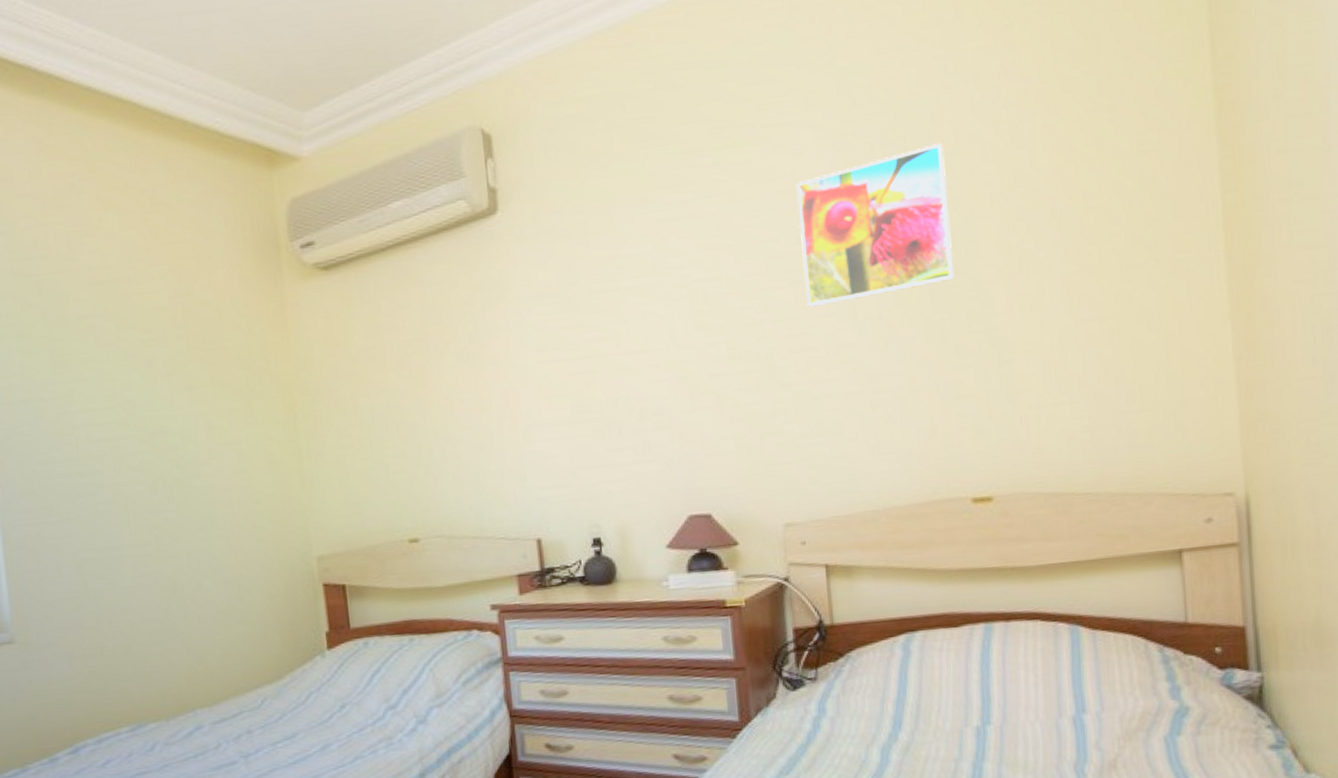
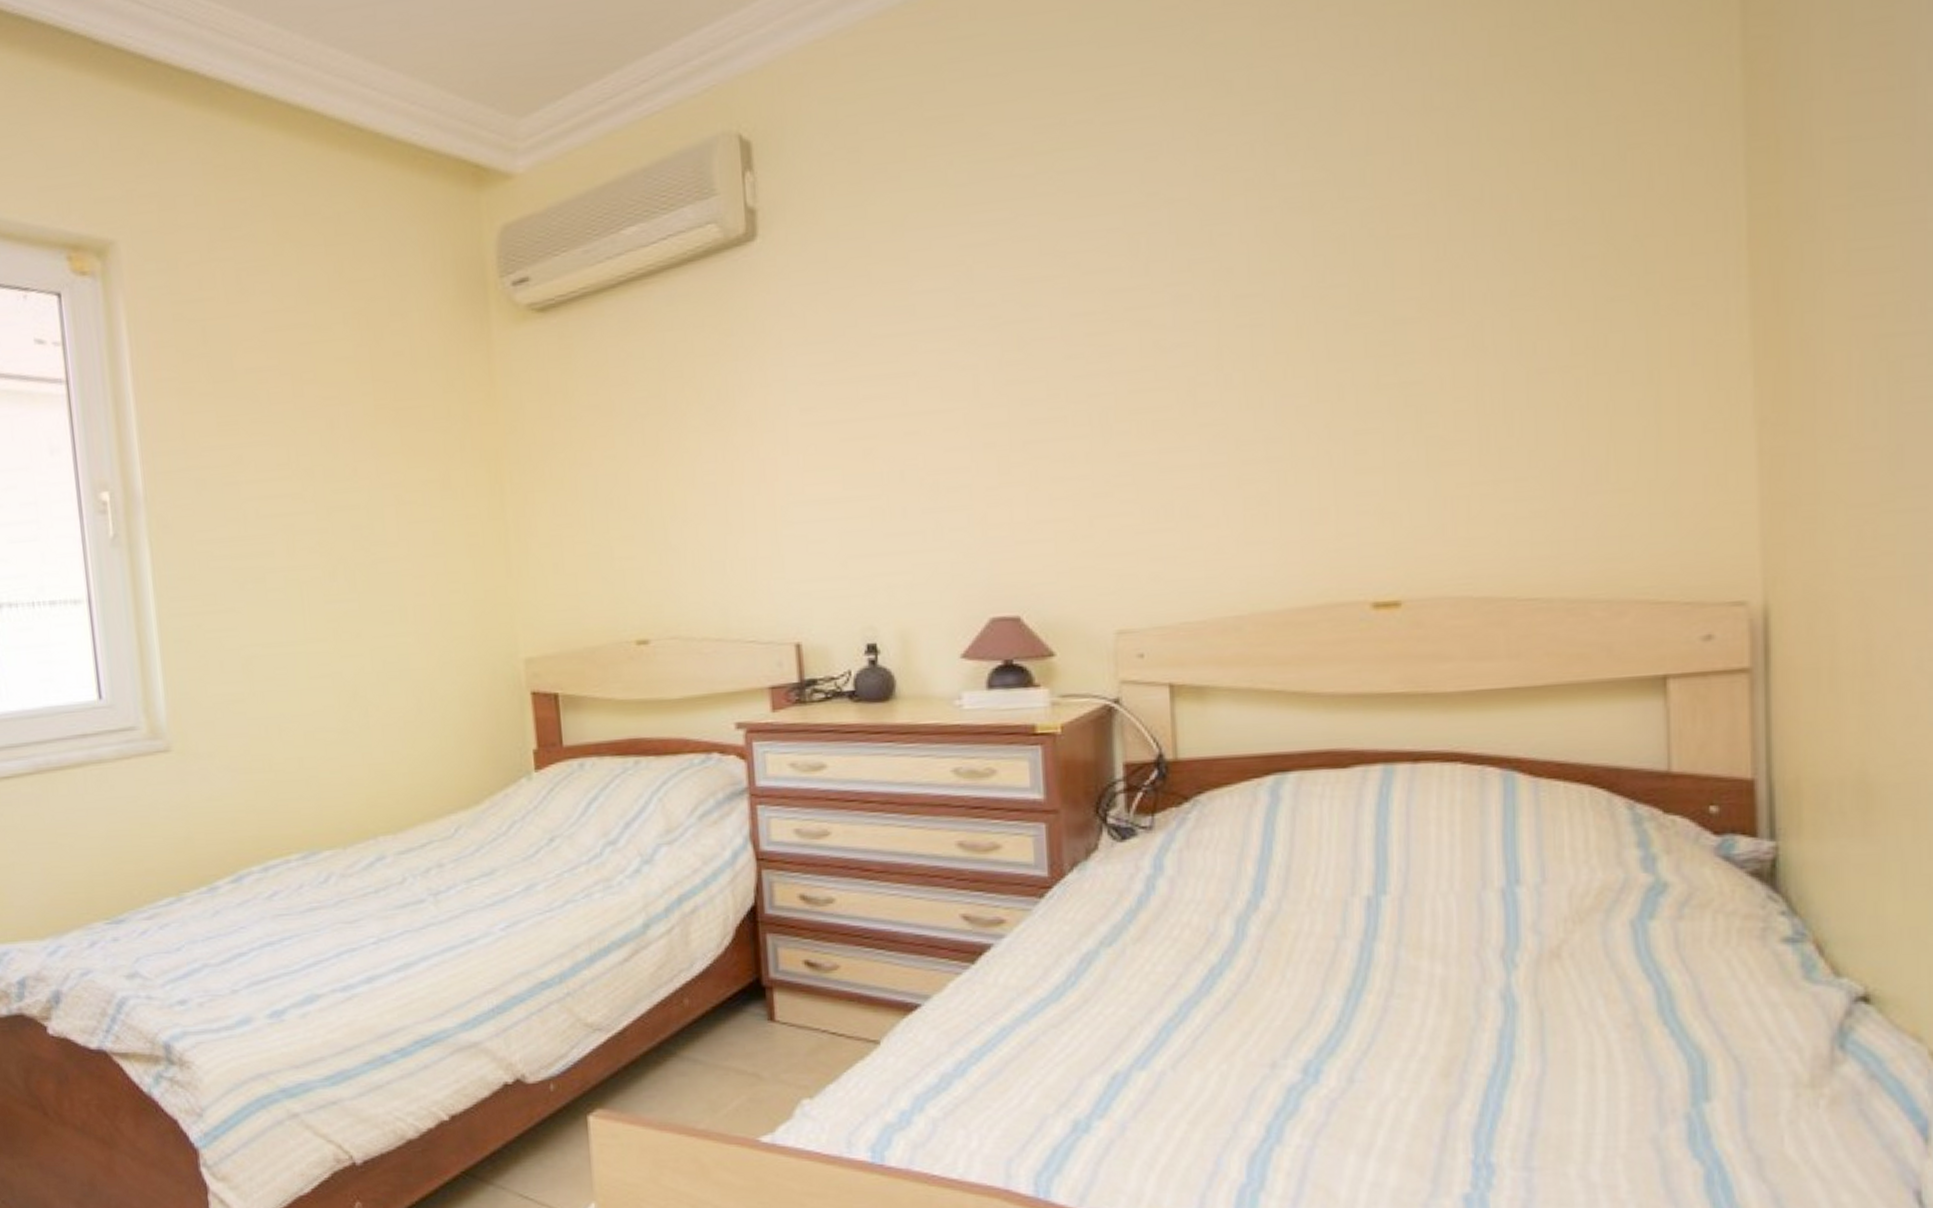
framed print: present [796,142,954,308] -> none [1146,139,1359,356]

